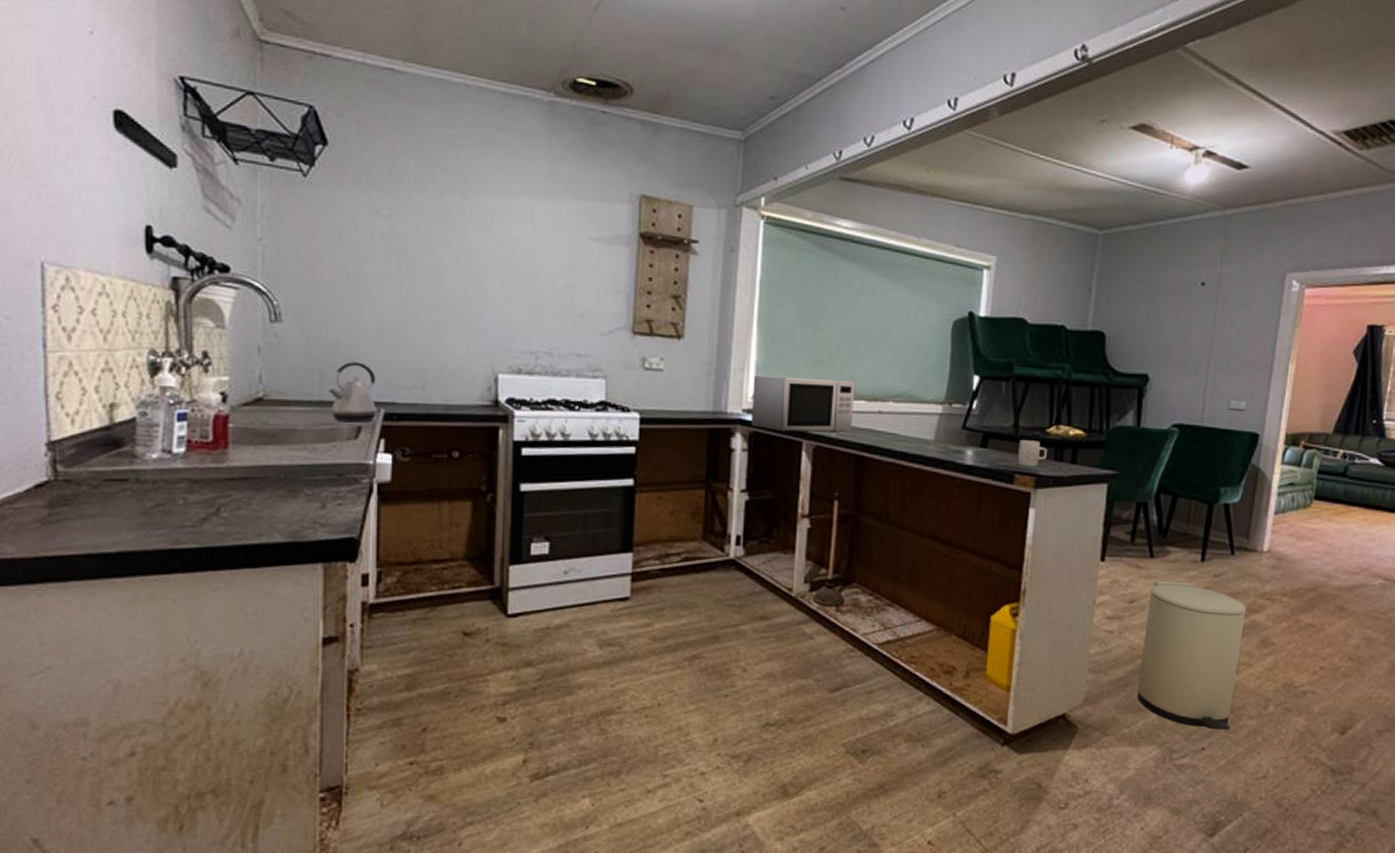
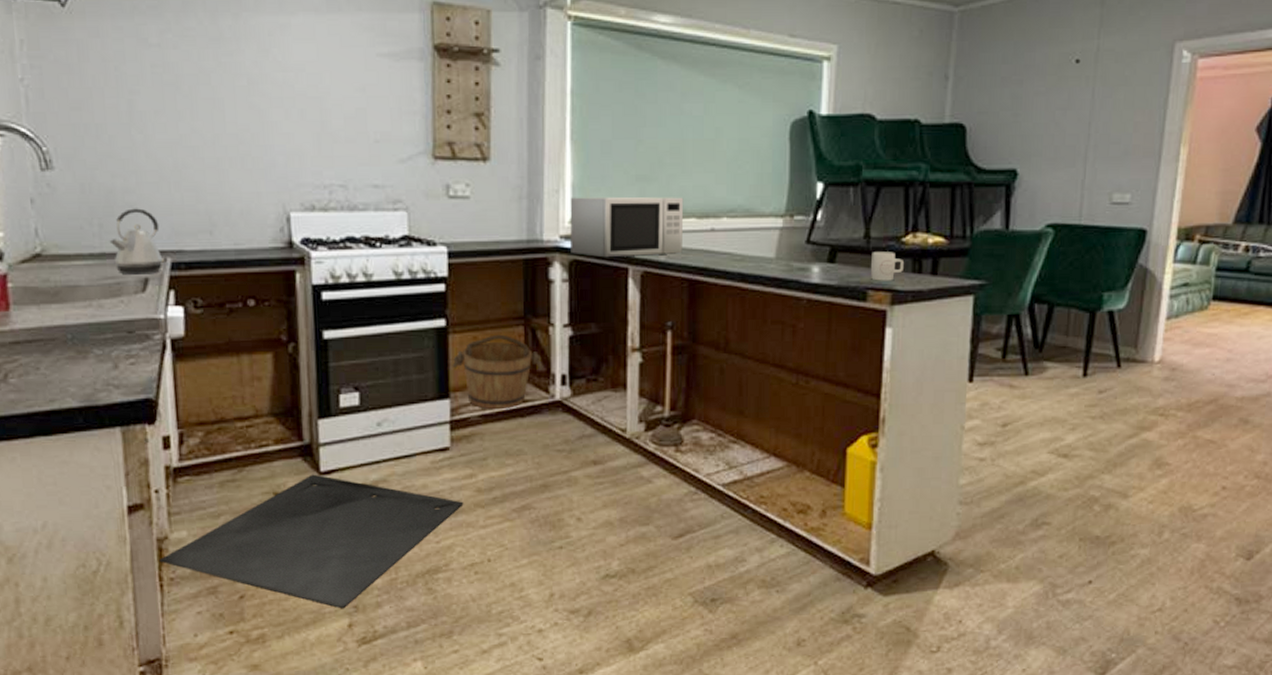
door mat: none [349,616,639,745] -> present [159,474,464,609]
bucket: none [637,495,720,564] -> present [452,334,543,409]
pedal bin: present [1137,581,1247,730] -> none [1014,400,1137,561]

